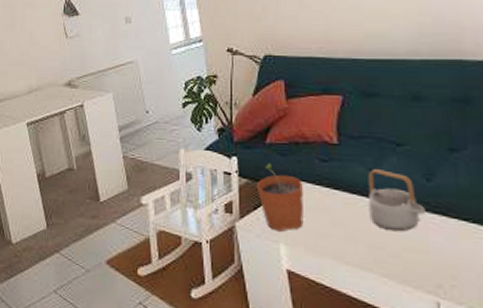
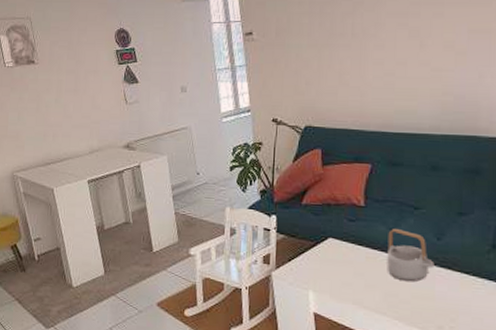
plant pot: present [256,163,304,232] -> none [291,221,332,280]

